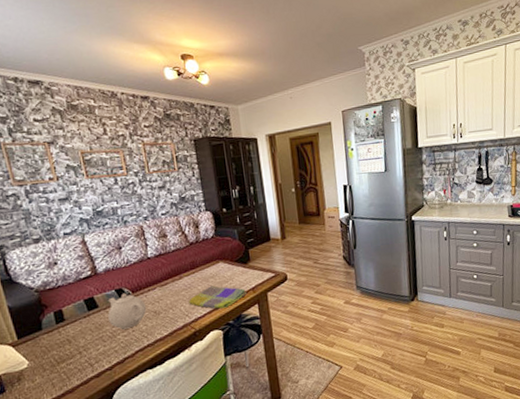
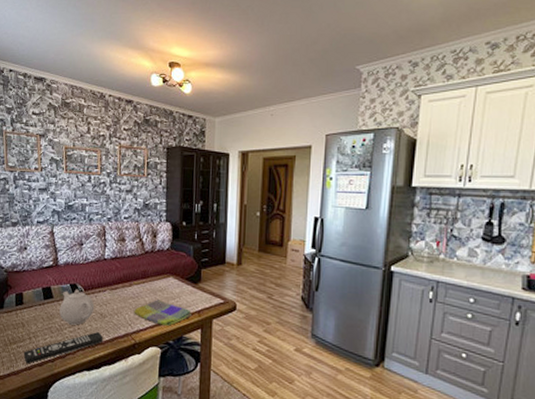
remote control: none [75,329,162,379] -> present [23,332,104,364]

